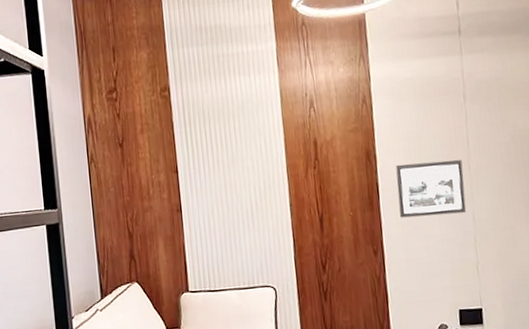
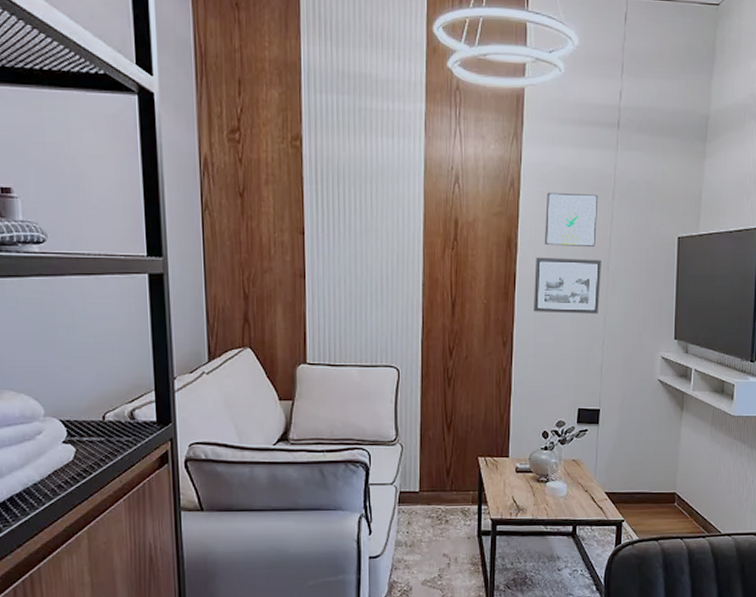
wall art: none [399,98,453,153] -> present [545,192,599,247]

